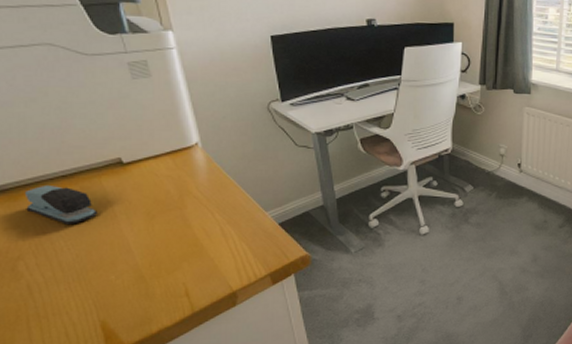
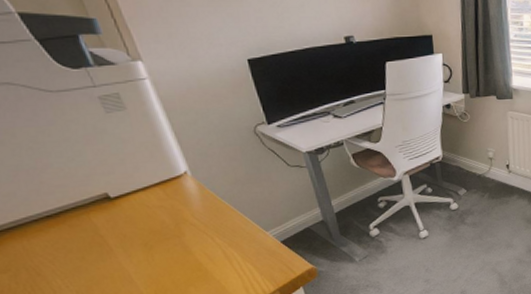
stapler: present [24,184,99,225] -> none [8,226,93,264]

